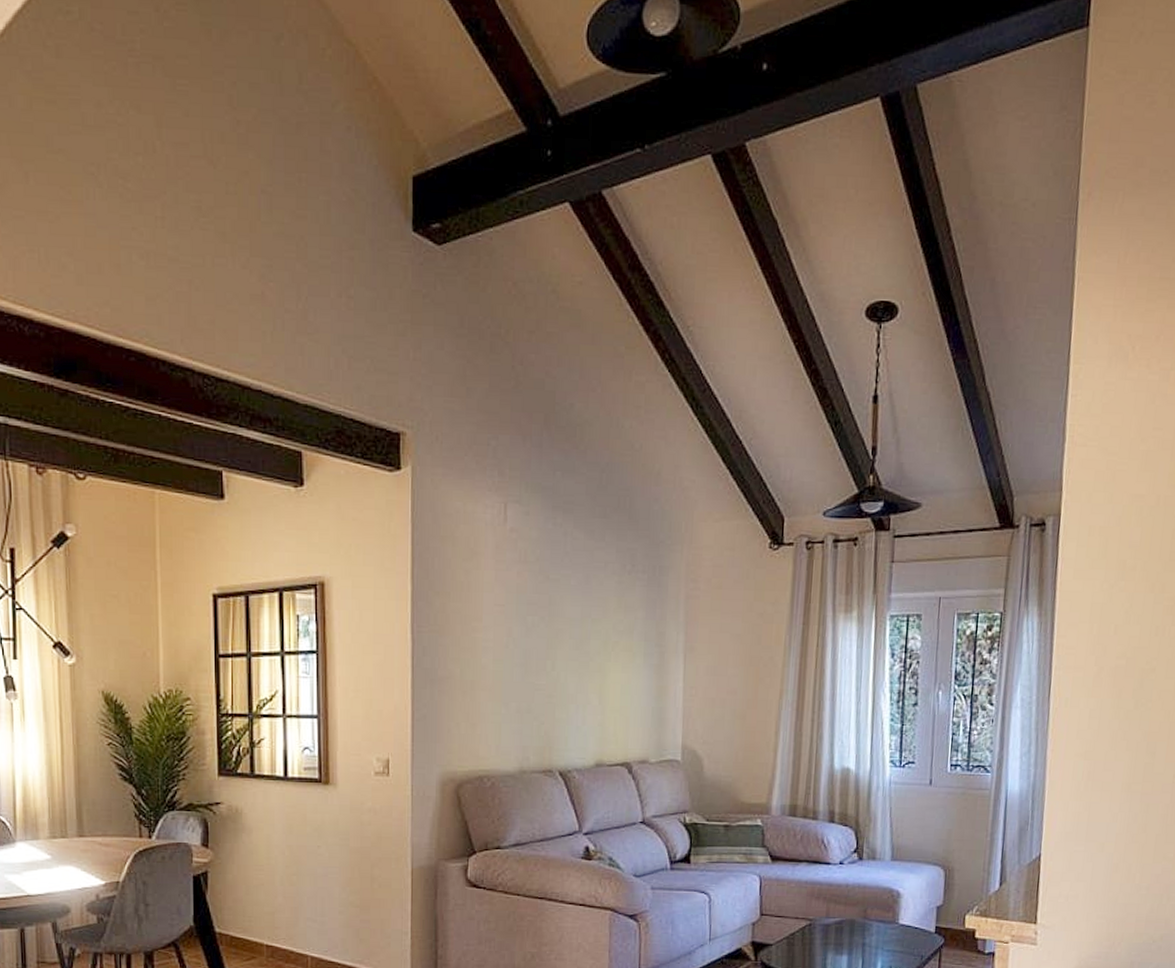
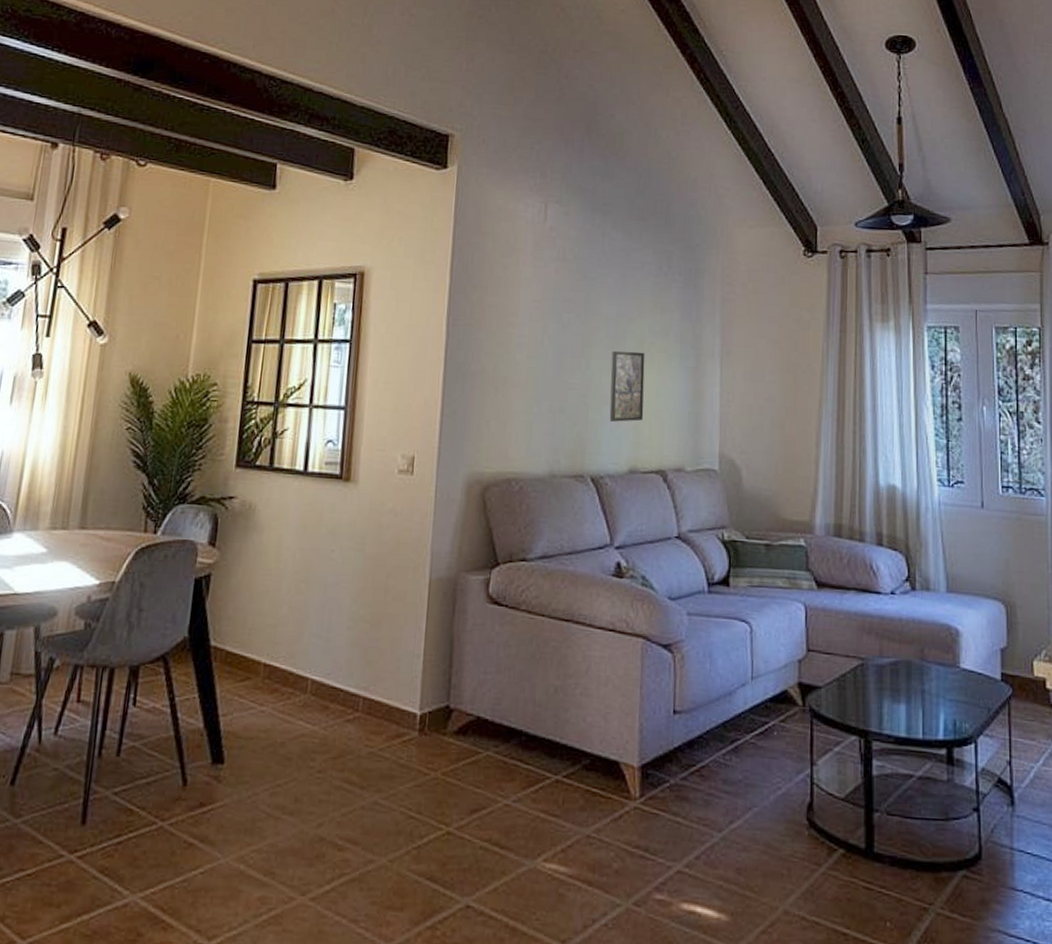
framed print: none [575,651,610,719] -> present [609,350,645,422]

